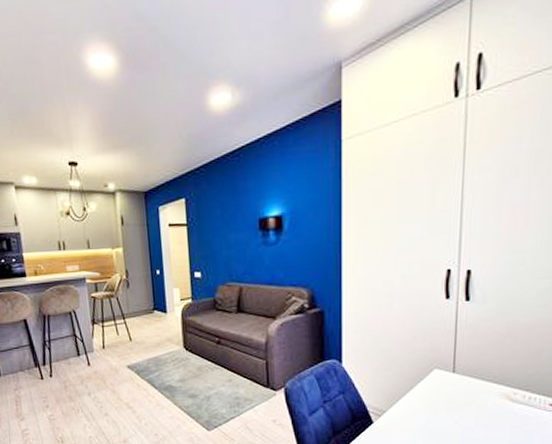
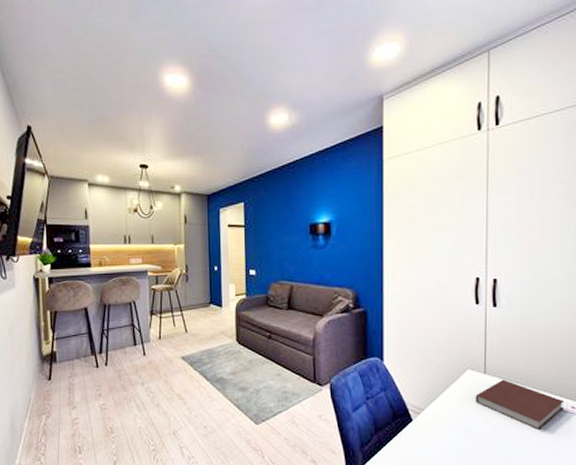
notebook: none [442,377,541,430] -> present [475,379,564,431]

